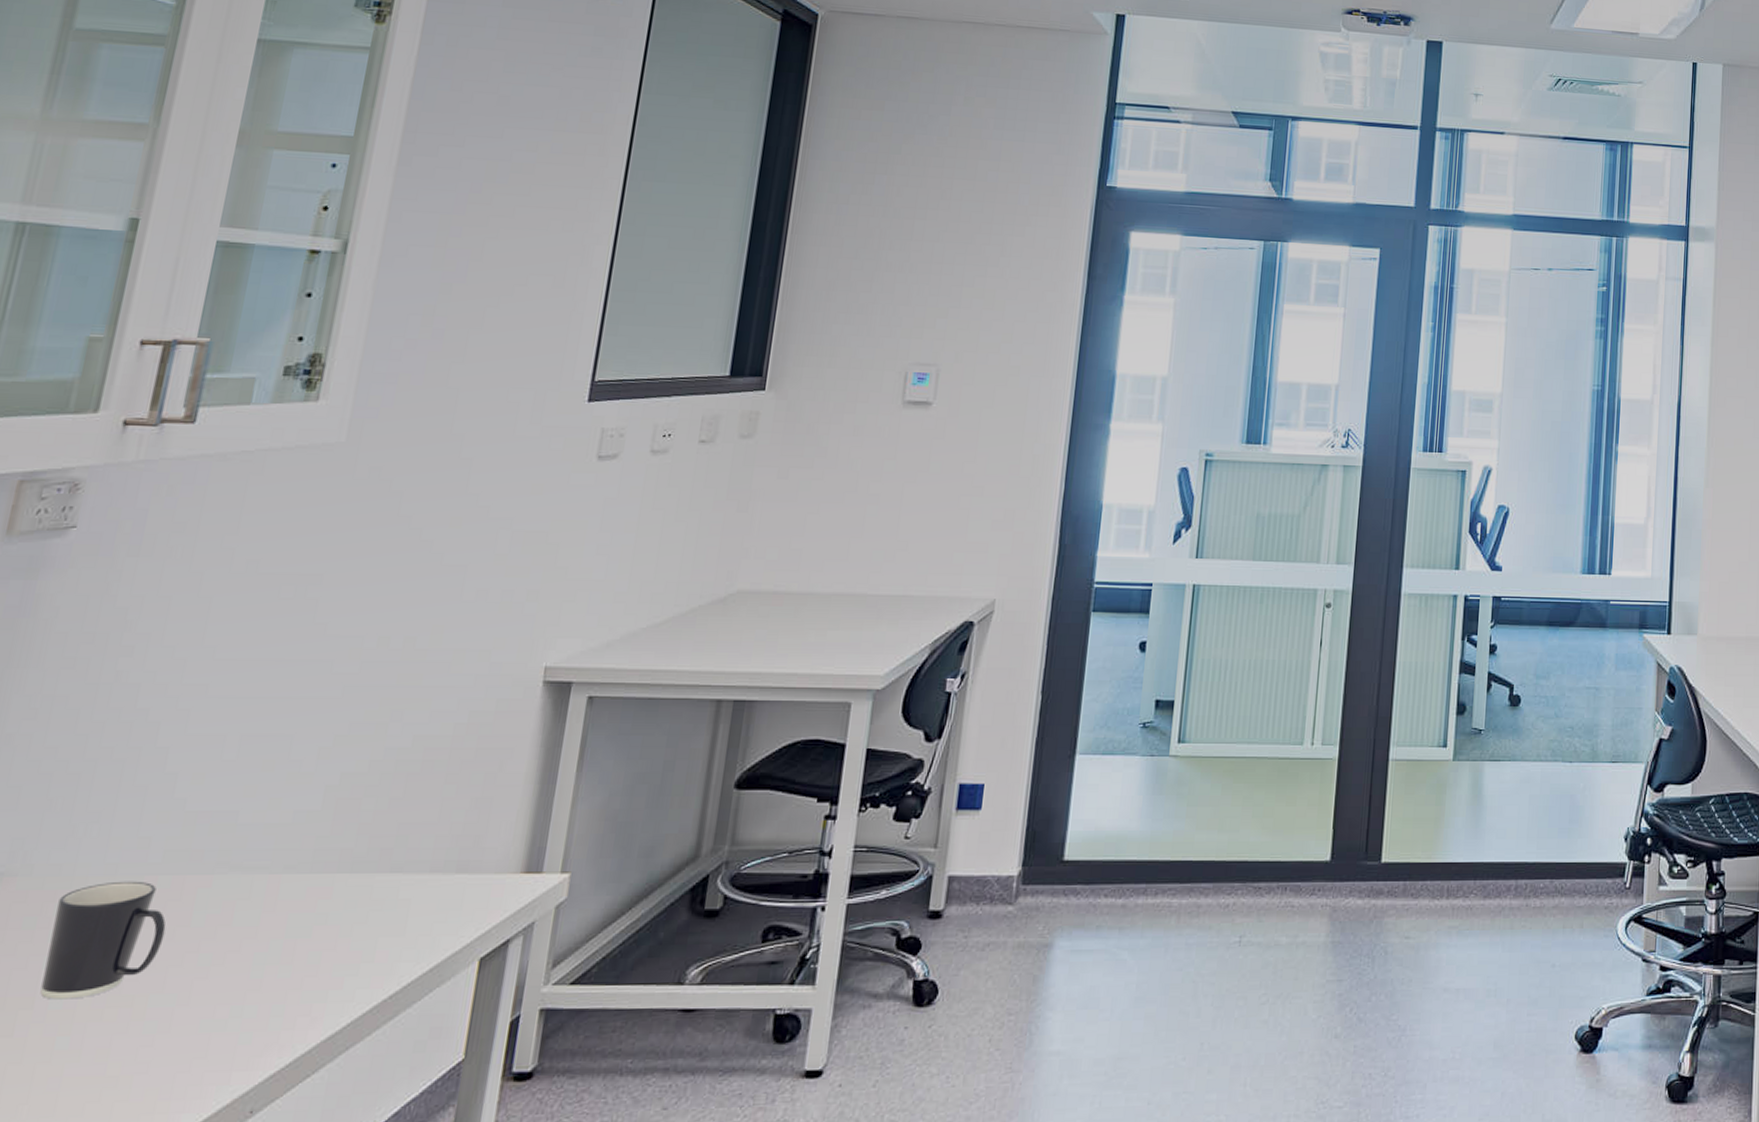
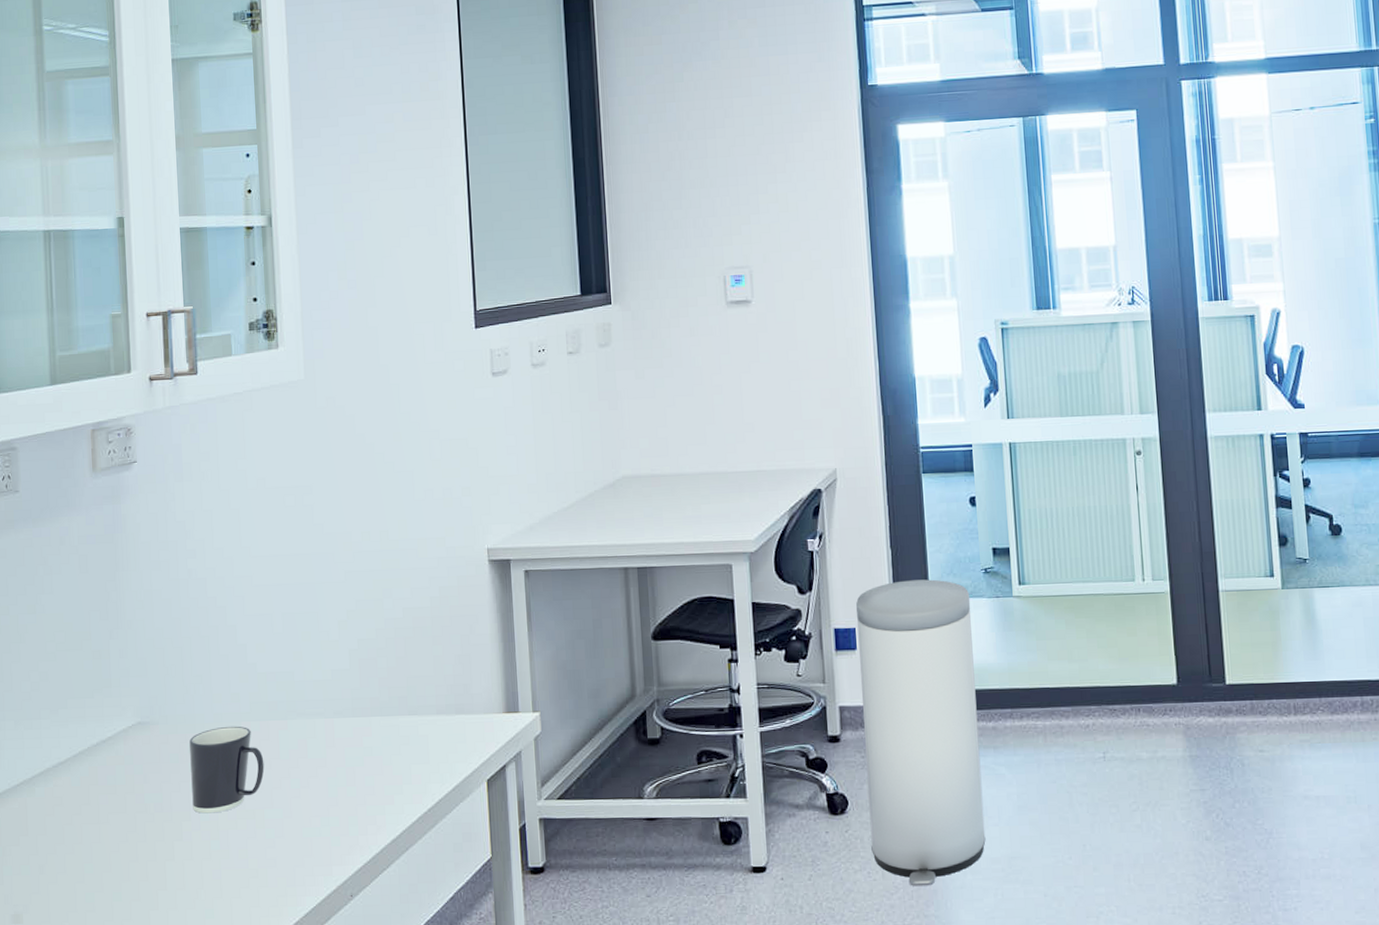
pedal bin: none [955,732,1122,1094] -> present [856,579,986,886]

